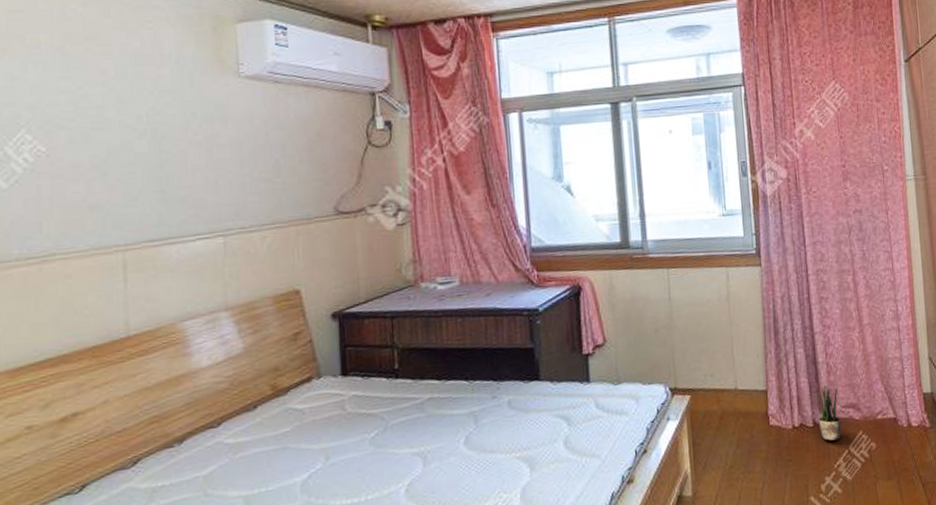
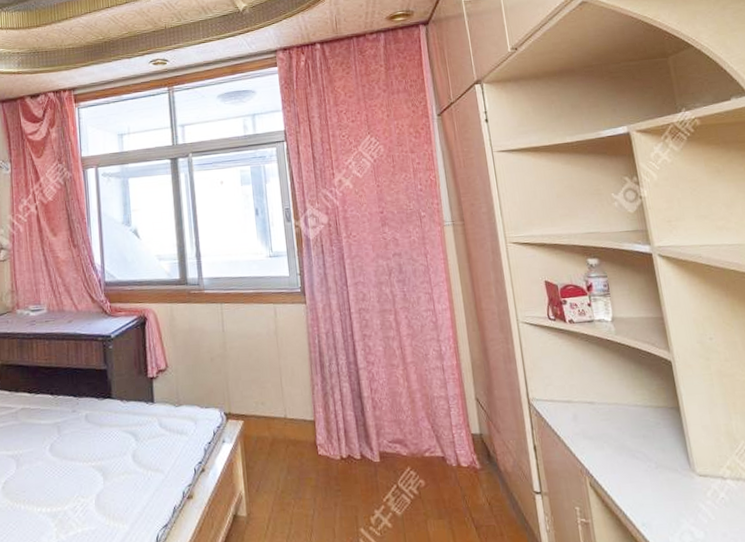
potted plant: present [817,385,842,441] -> none [363,419,389,475]

